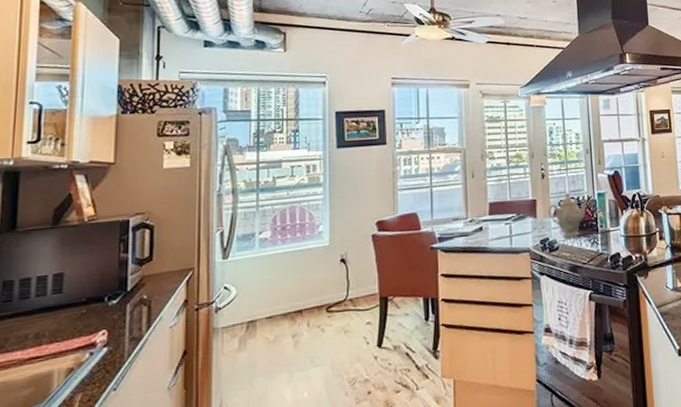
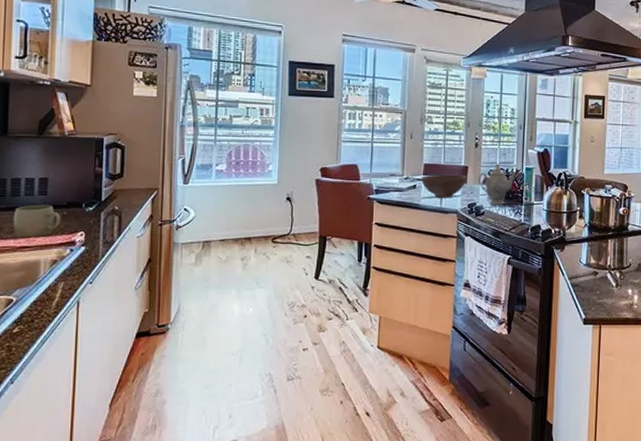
mug: none [20,303,79,348] -> present [13,204,61,238]
bowl: none [487,209,537,238] -> present [421,174,467,198]

